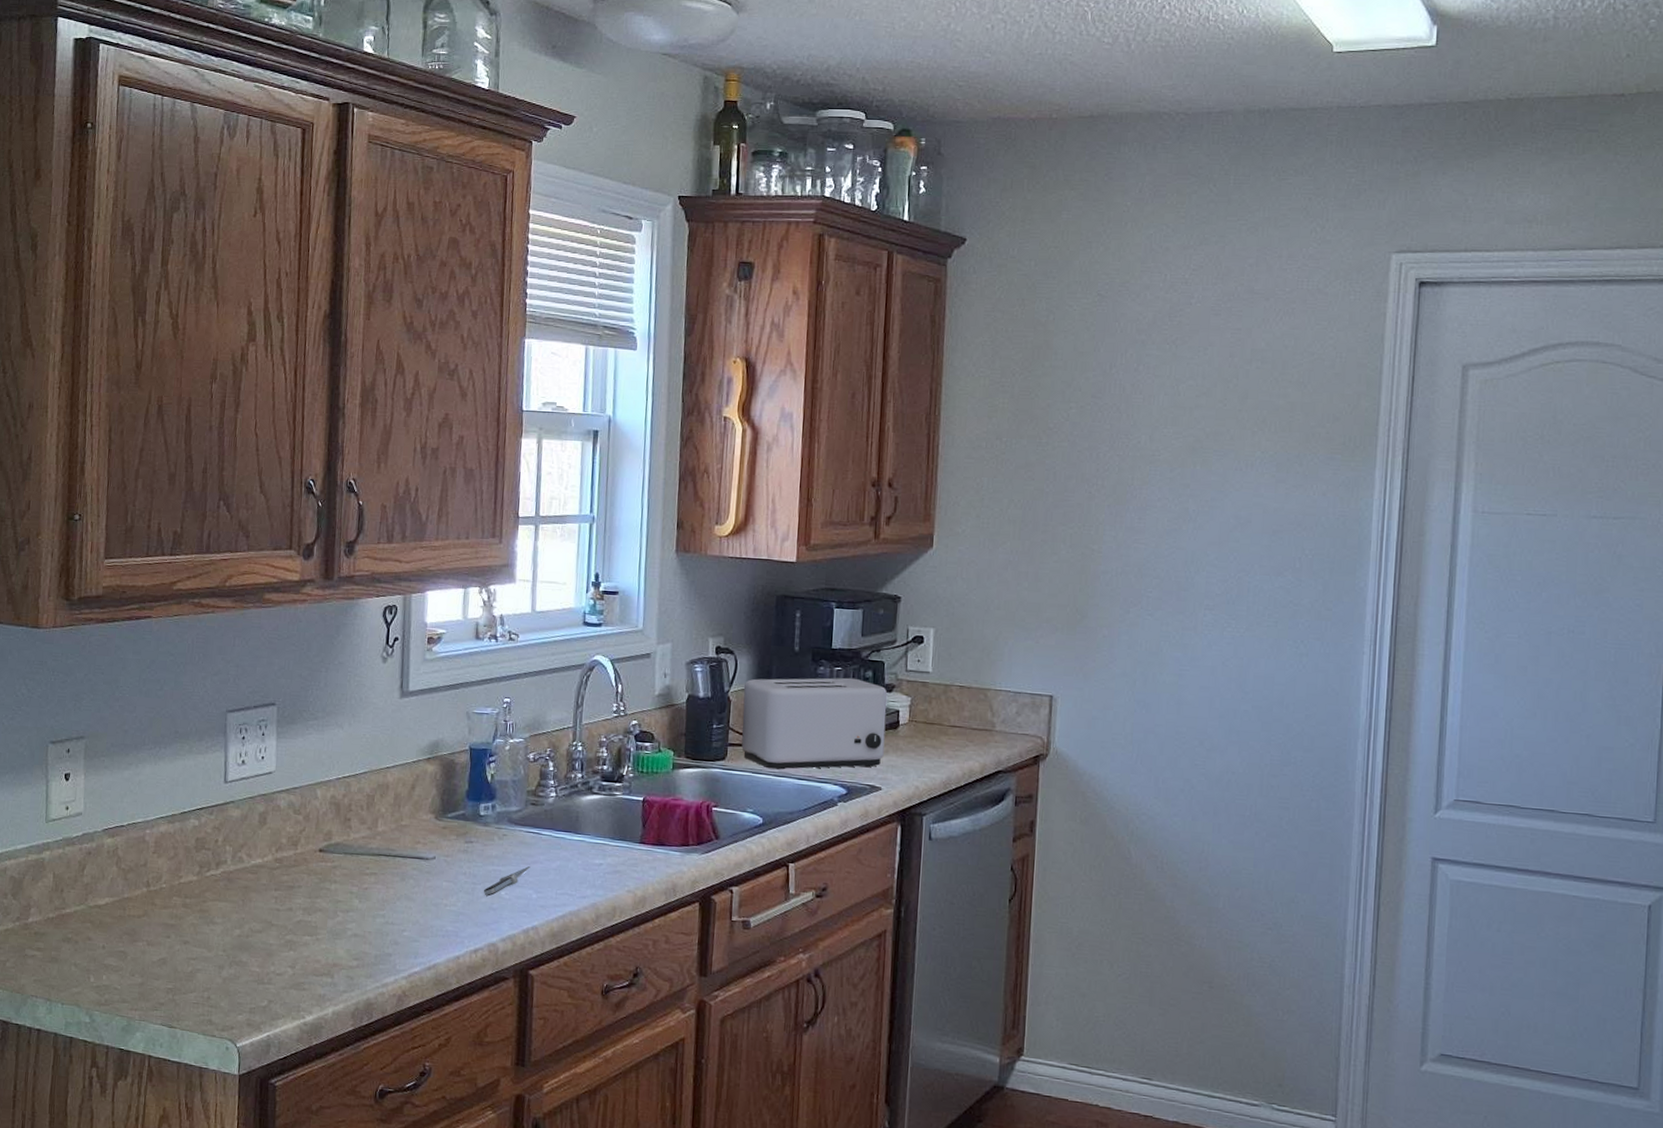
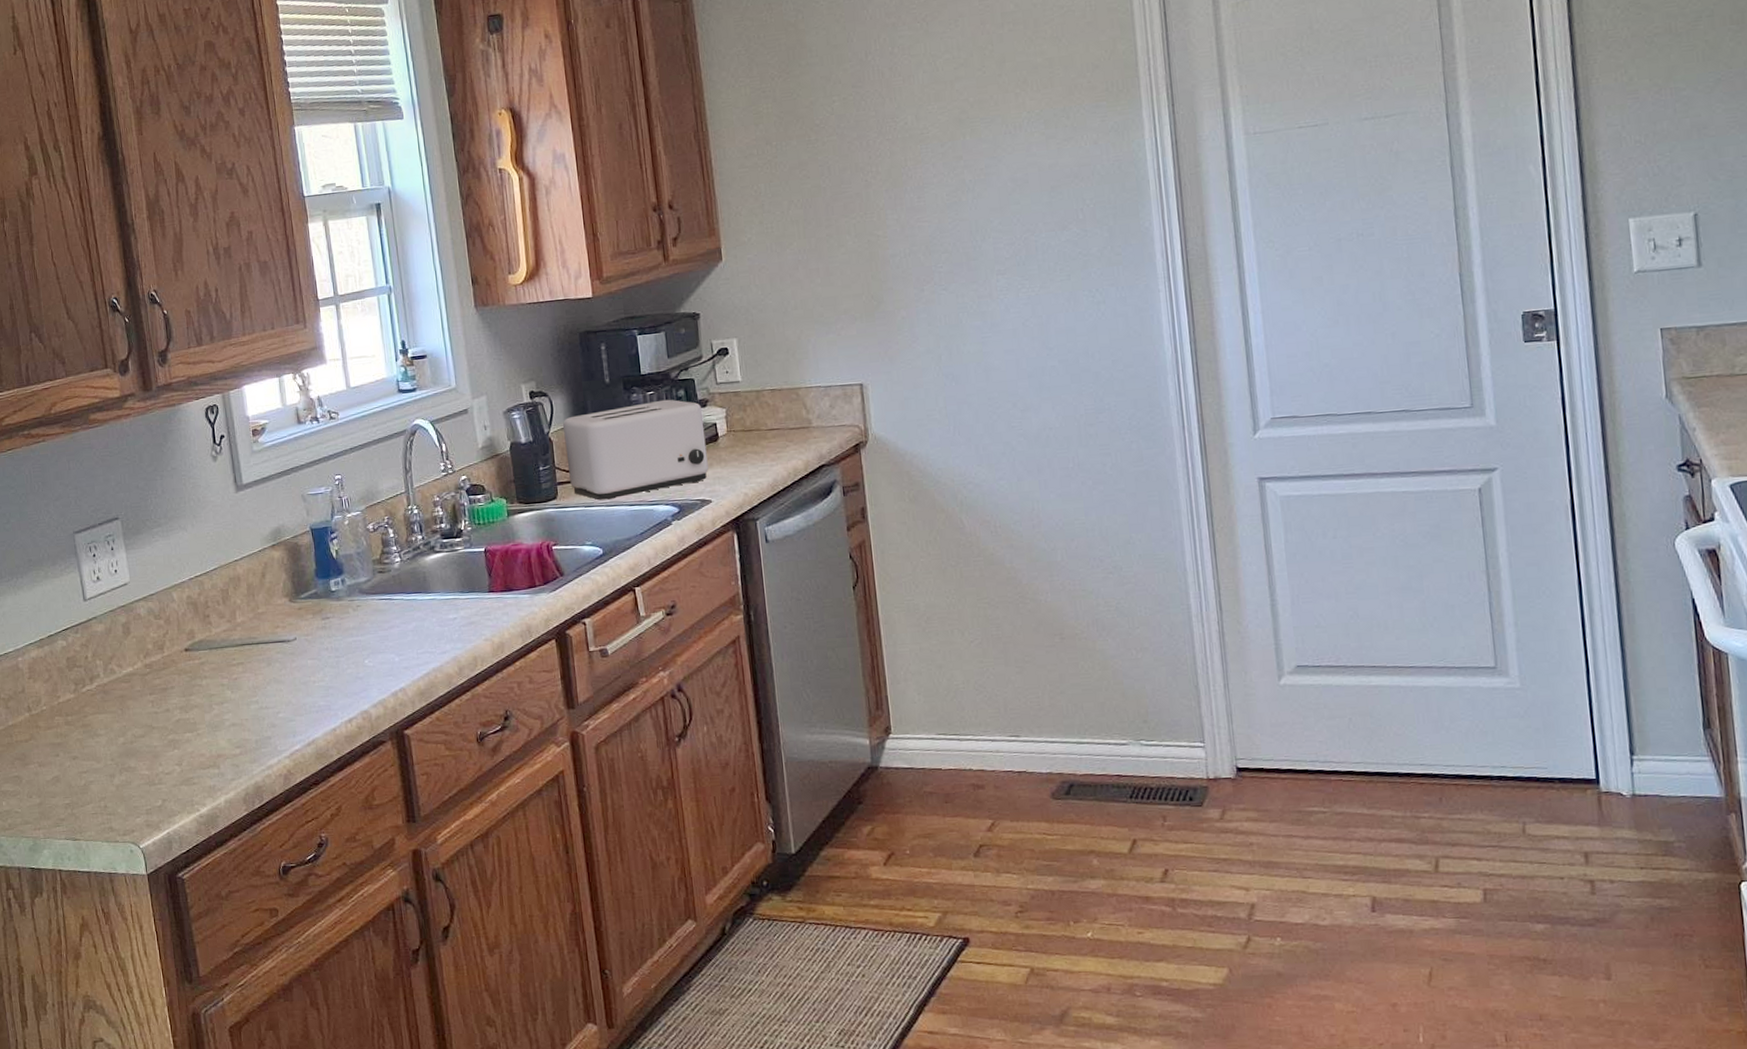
knife: present [483,866,530,897] -> none [347,632,388,667]

